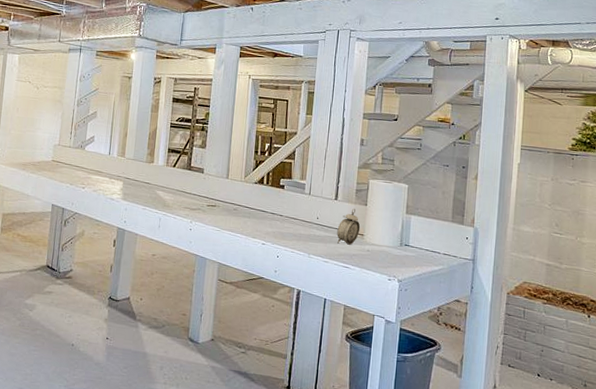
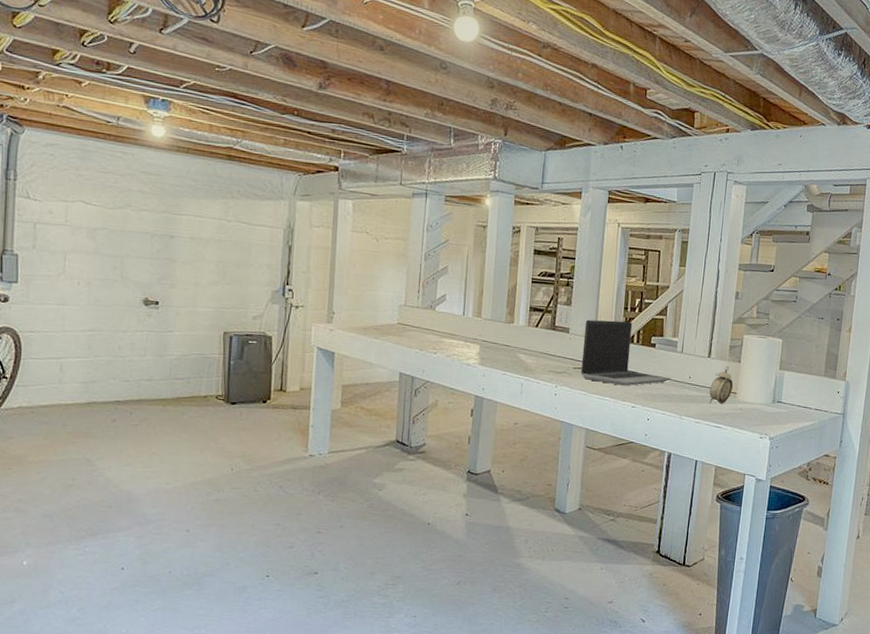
laptop computer: none [214,161,300,224] -> present [580,319,671,386]

